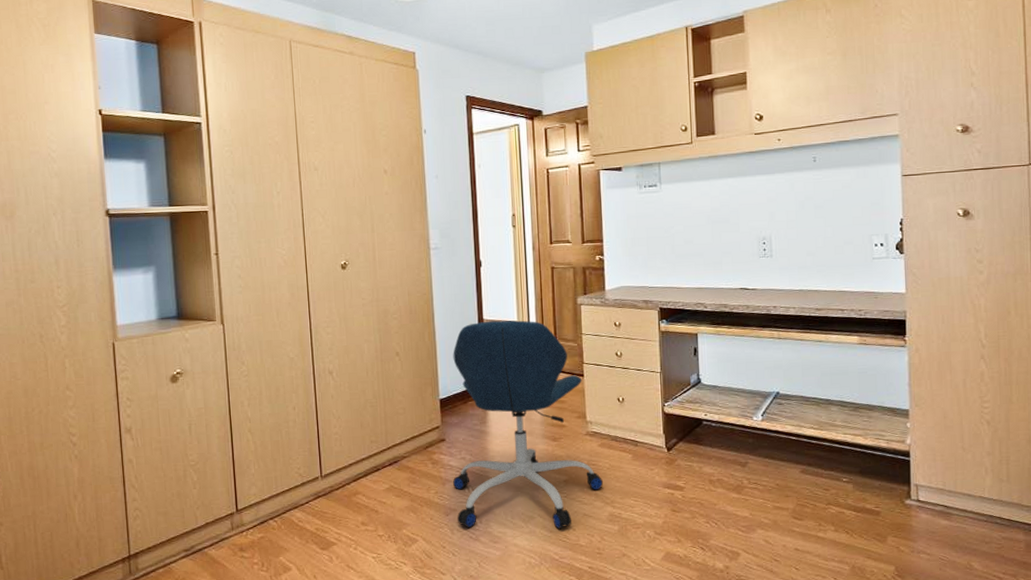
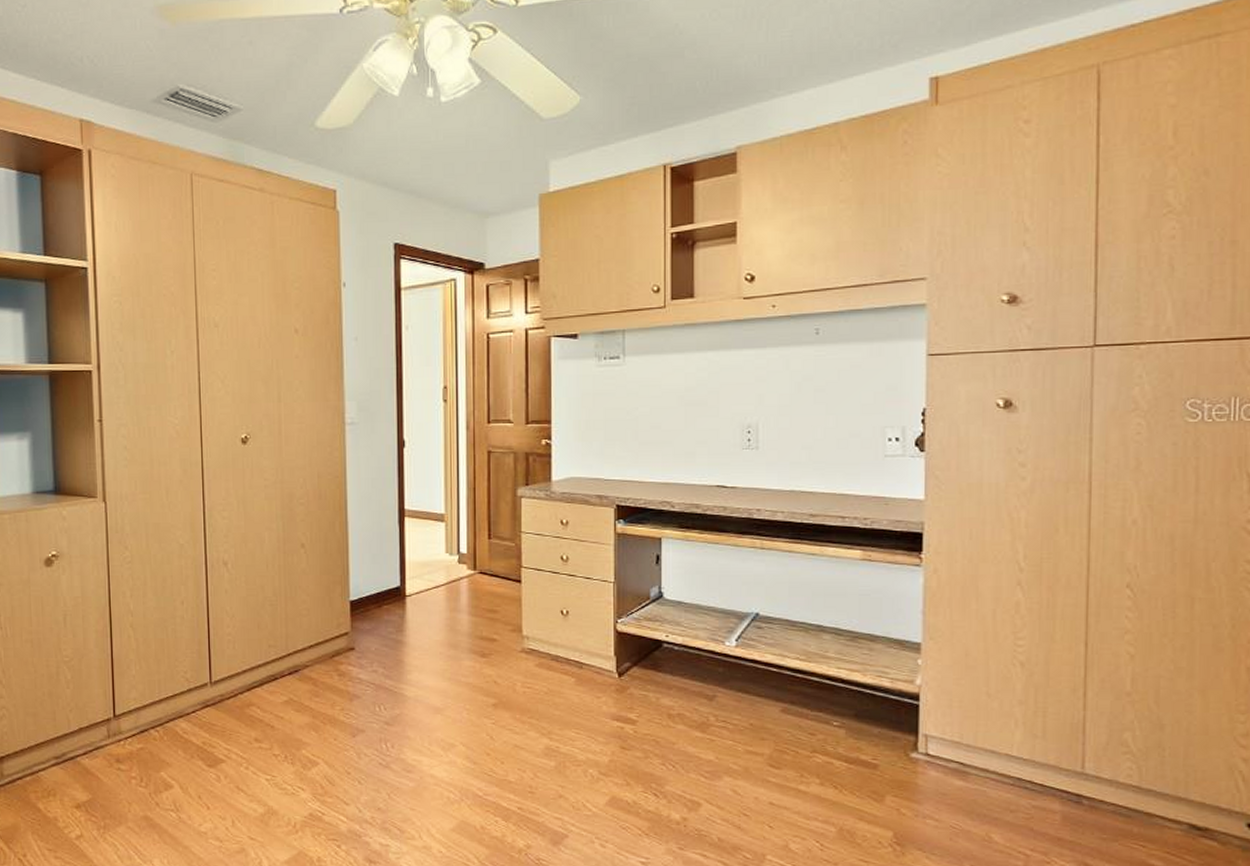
office chair: present [453,320,604,530] -> none [362,511,540,761]

